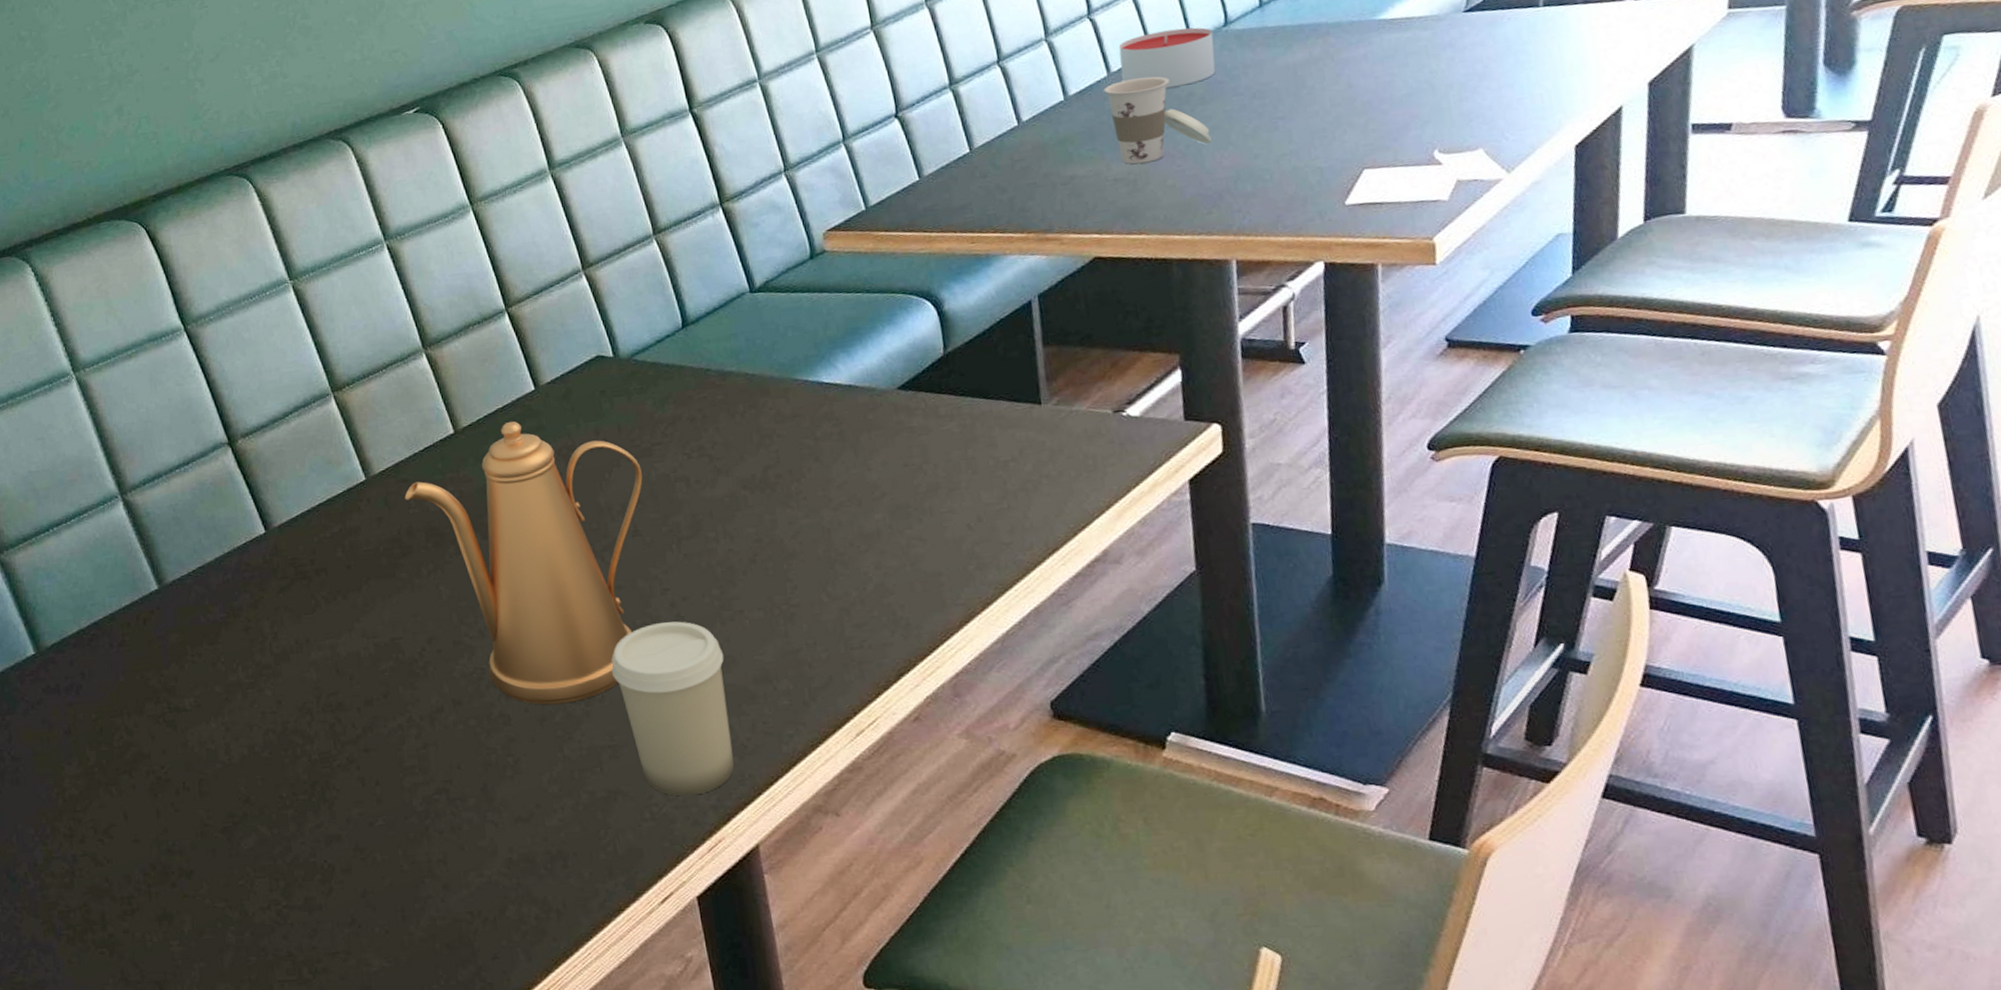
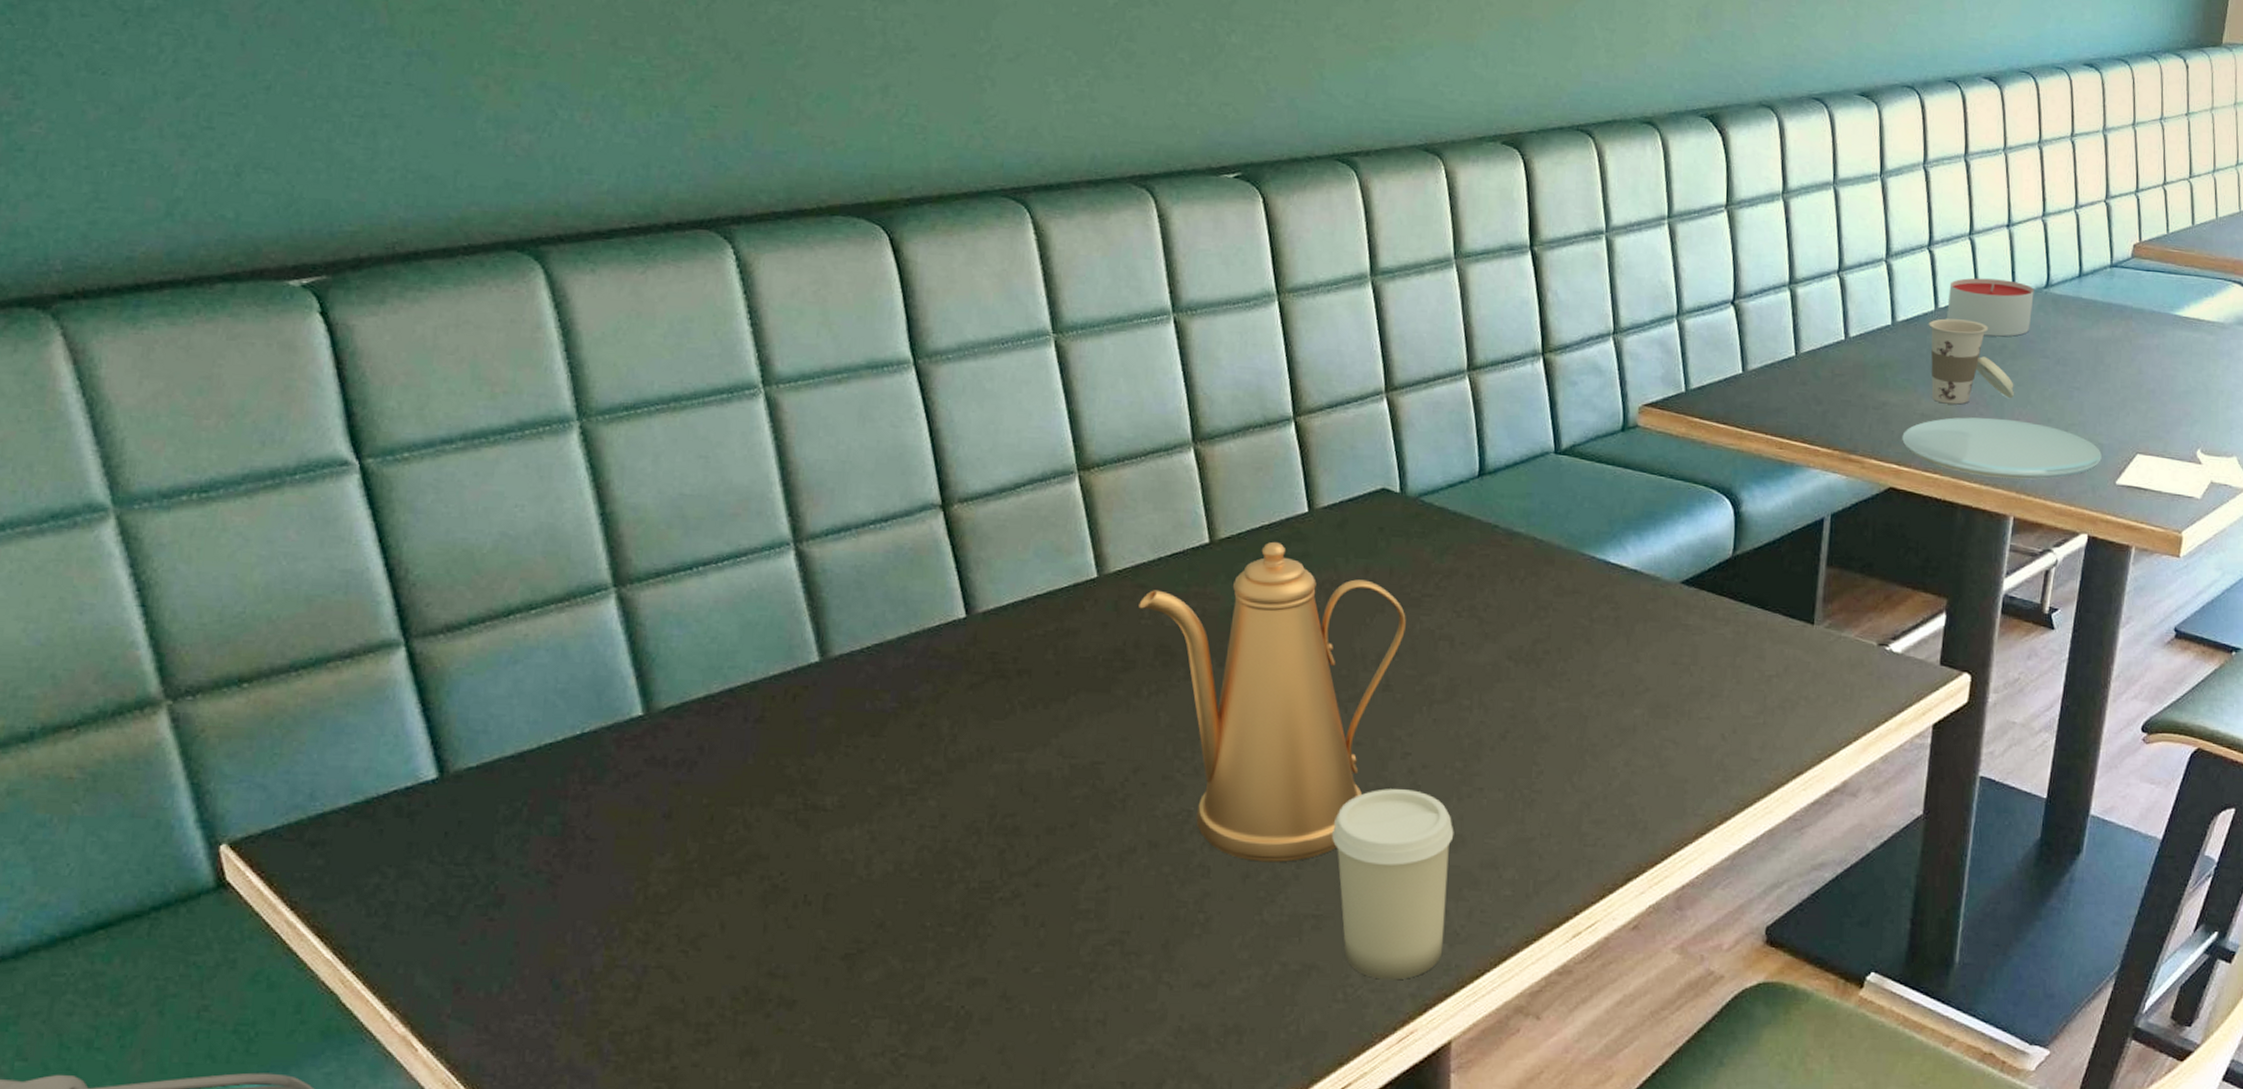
plate: none [1097,162,1324,227] -> present [1902,417,2102,480]

